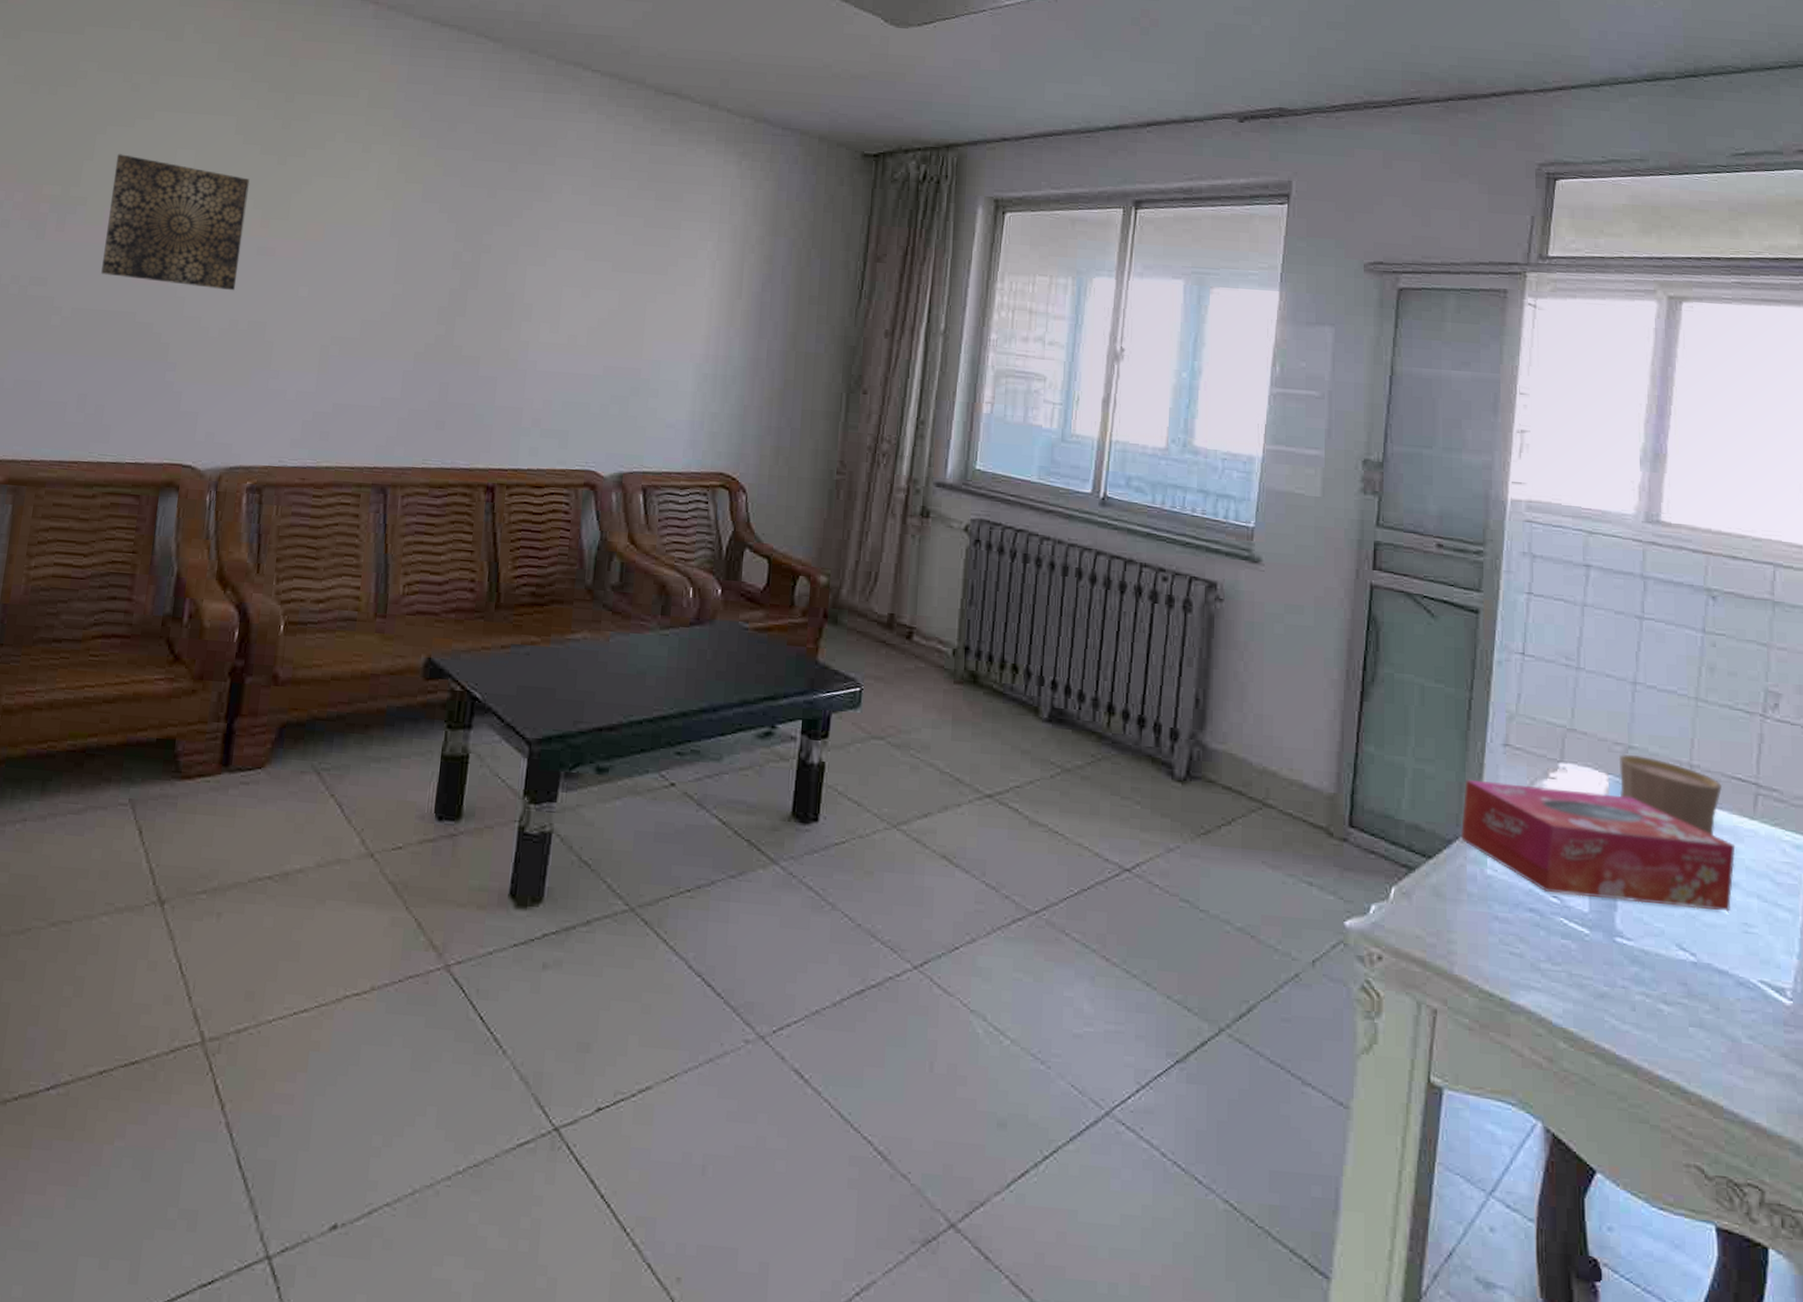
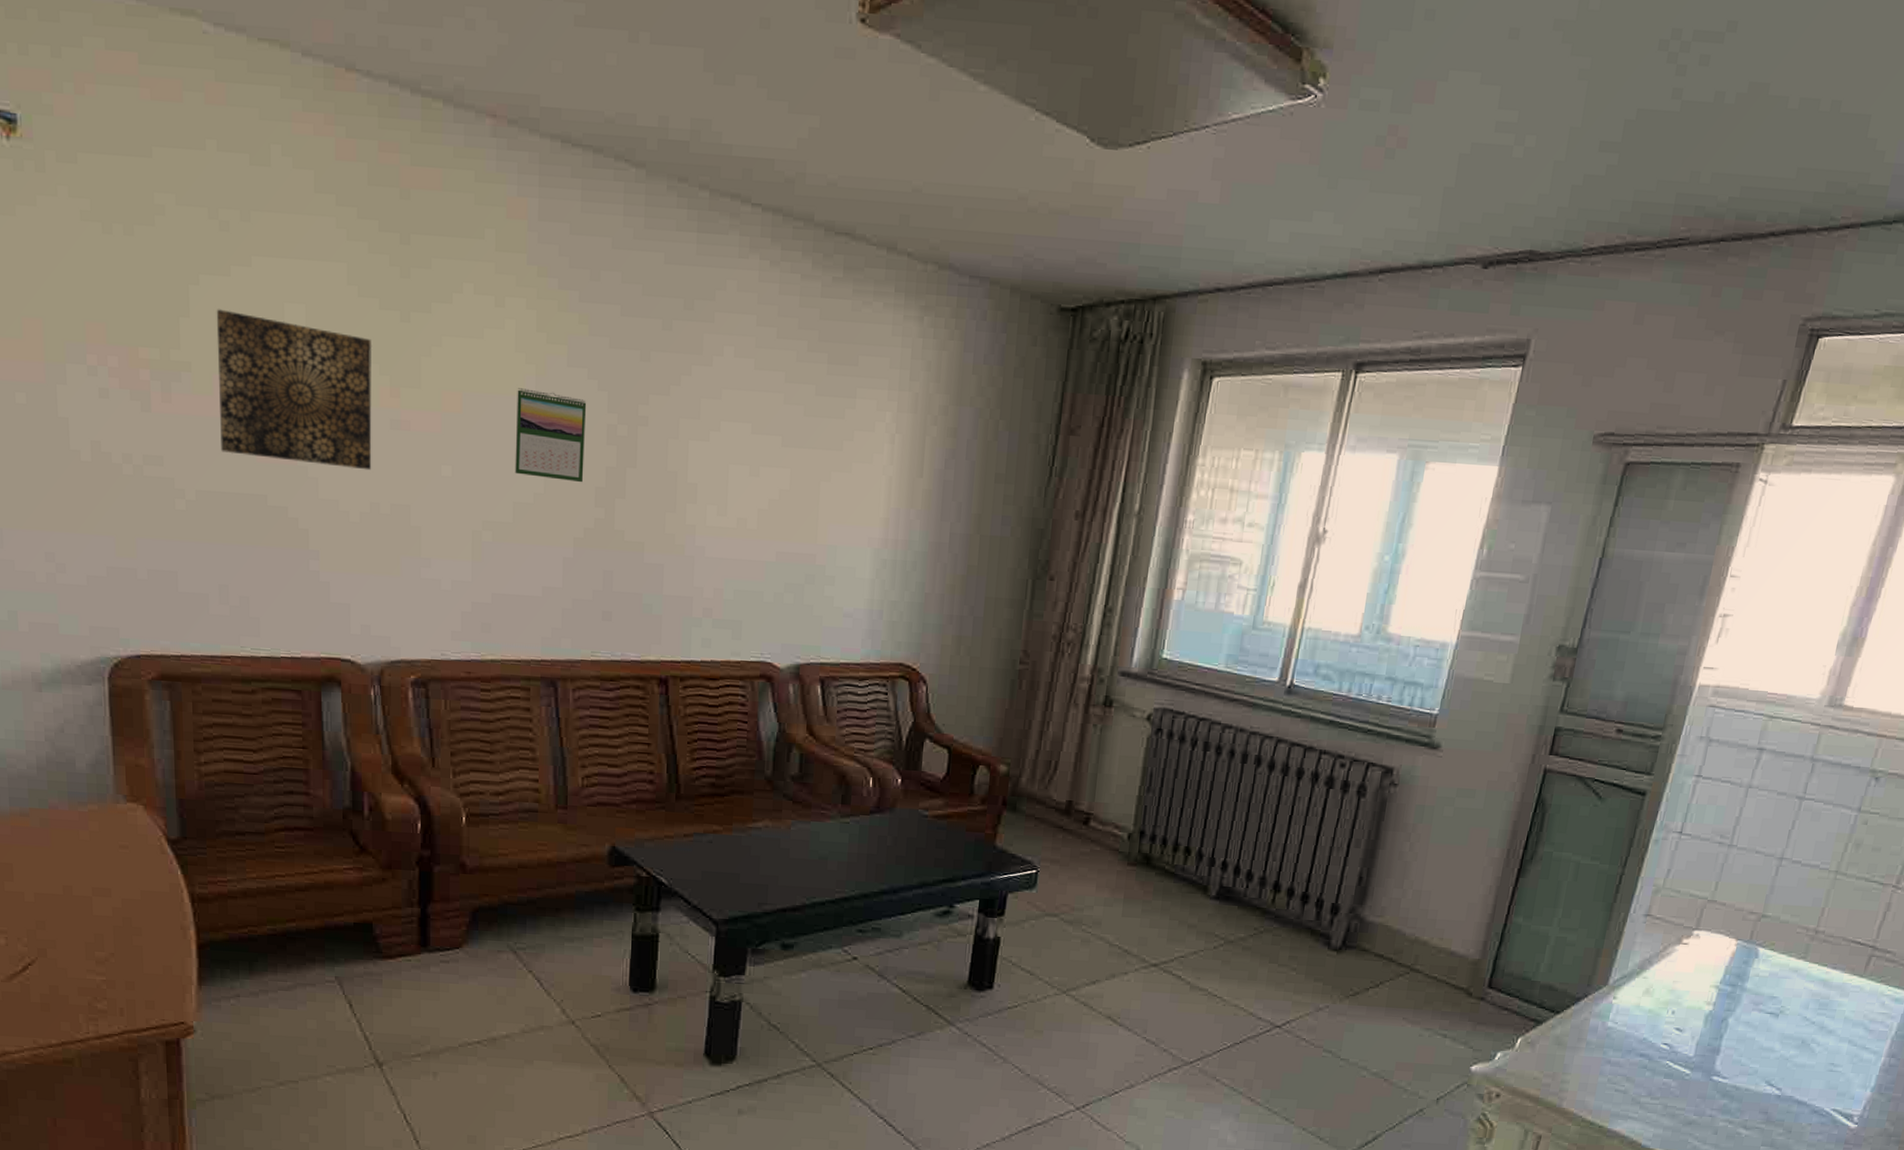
calendar: none [365,220,437,303] -> present [515,388,587,483]
tissue box: present [1461,779,1736,912] -> none [1590,945,1840,1054]
cup: present [1618,754,1722,836] -> none [1744,922,1841,991]

